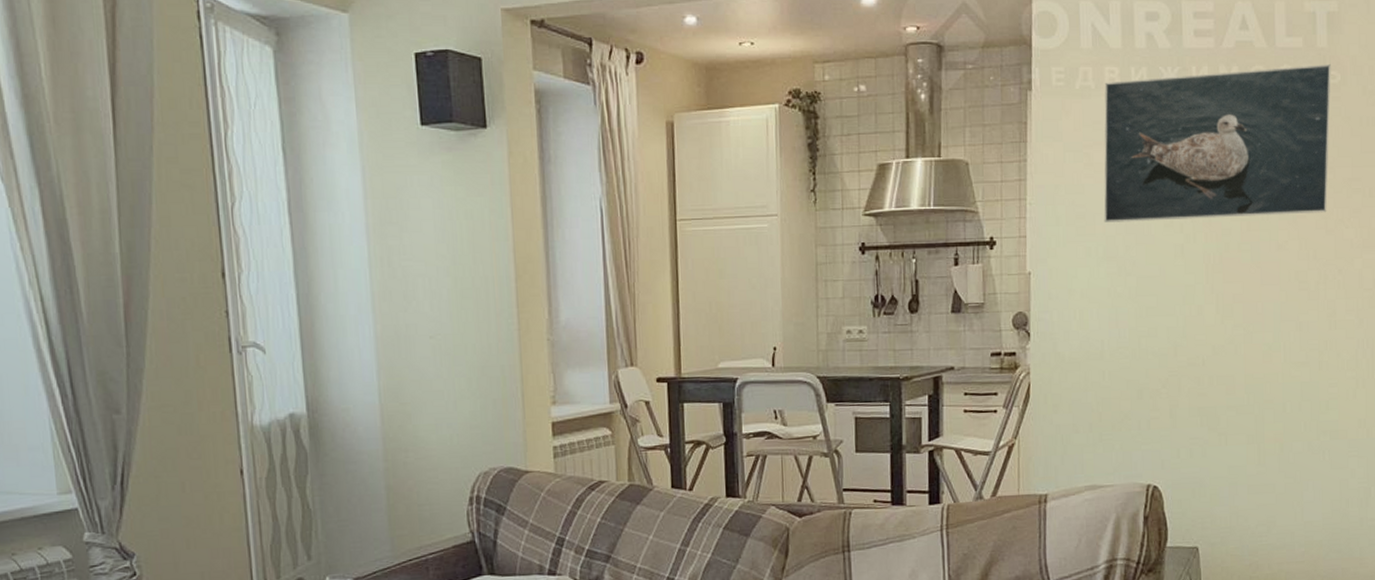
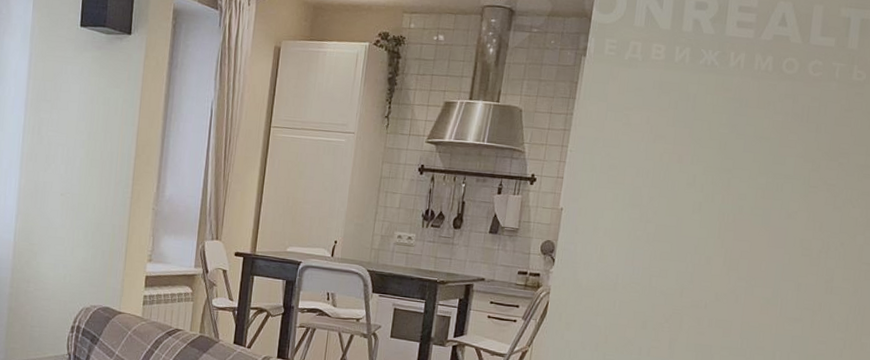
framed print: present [1104,64,1331,223] -> none [633,56,859,192]

